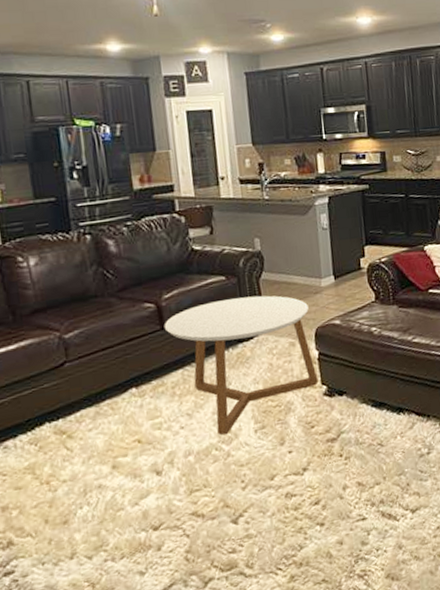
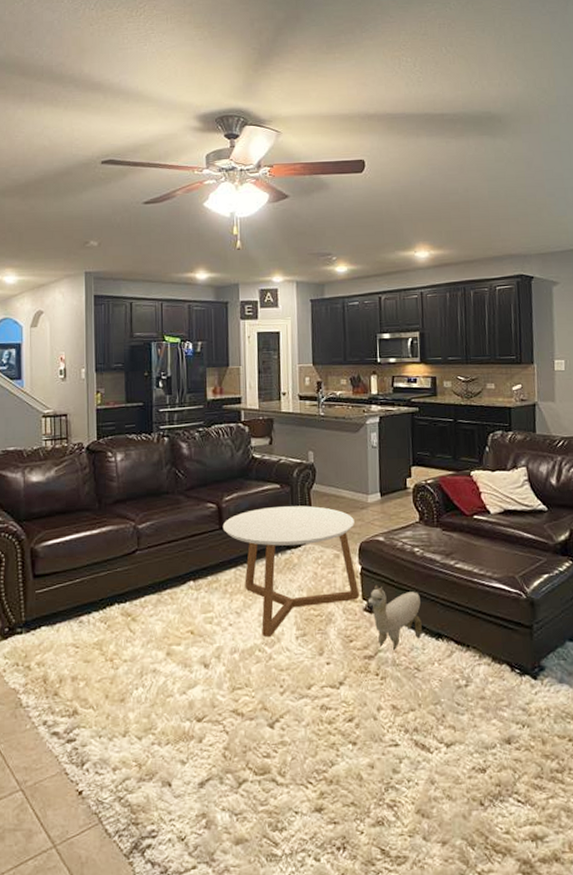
plush toy: none [327,368,383,430] -> present [367,584,422,650]

